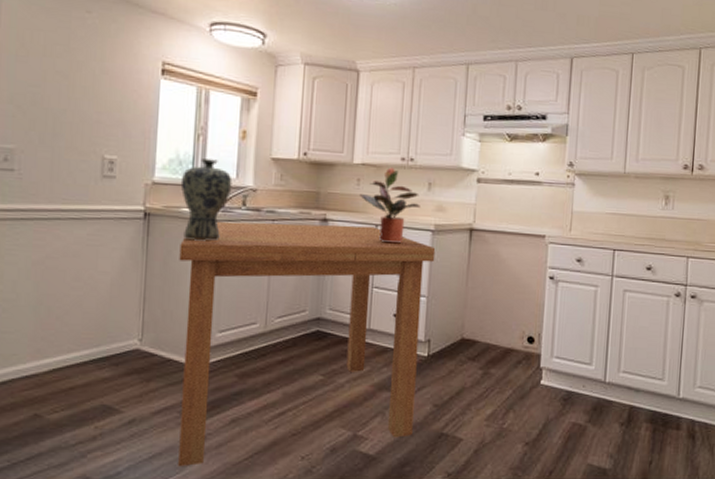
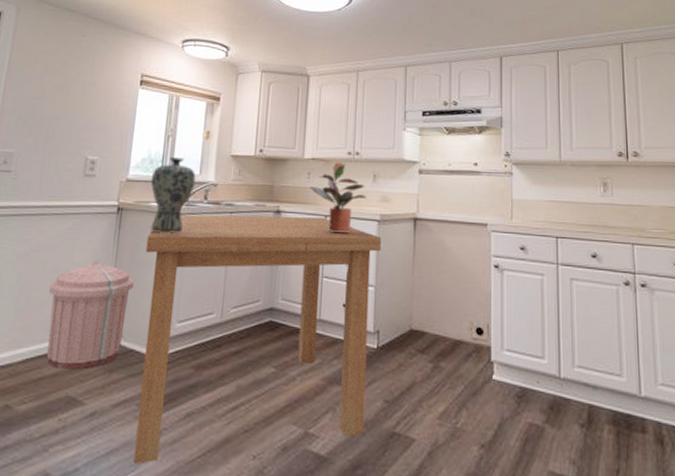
trash can: none [71,269,168,379] -> present [47,261,134,370]

